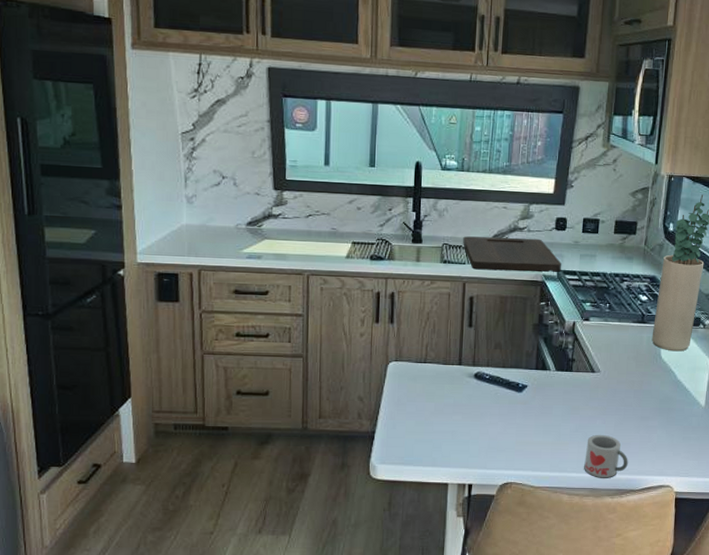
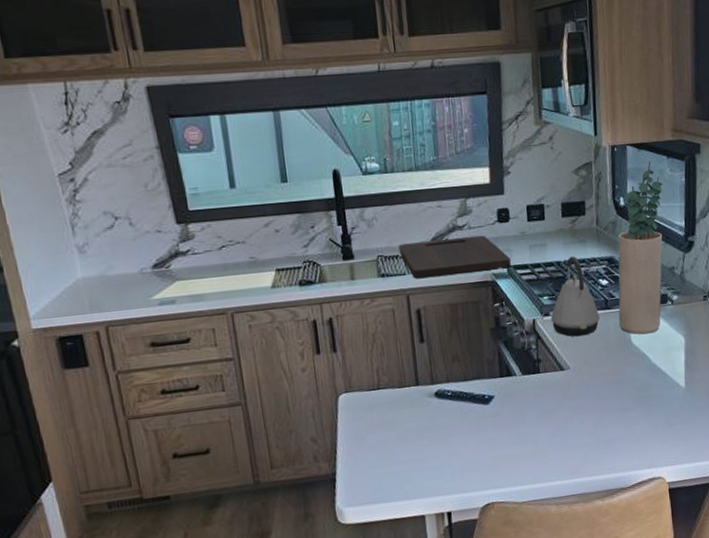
mug: present [584,434,628,479] -> none [567,434,614,482]
kettle: none [589,270,635,344] -> present [550,256,600,337]

